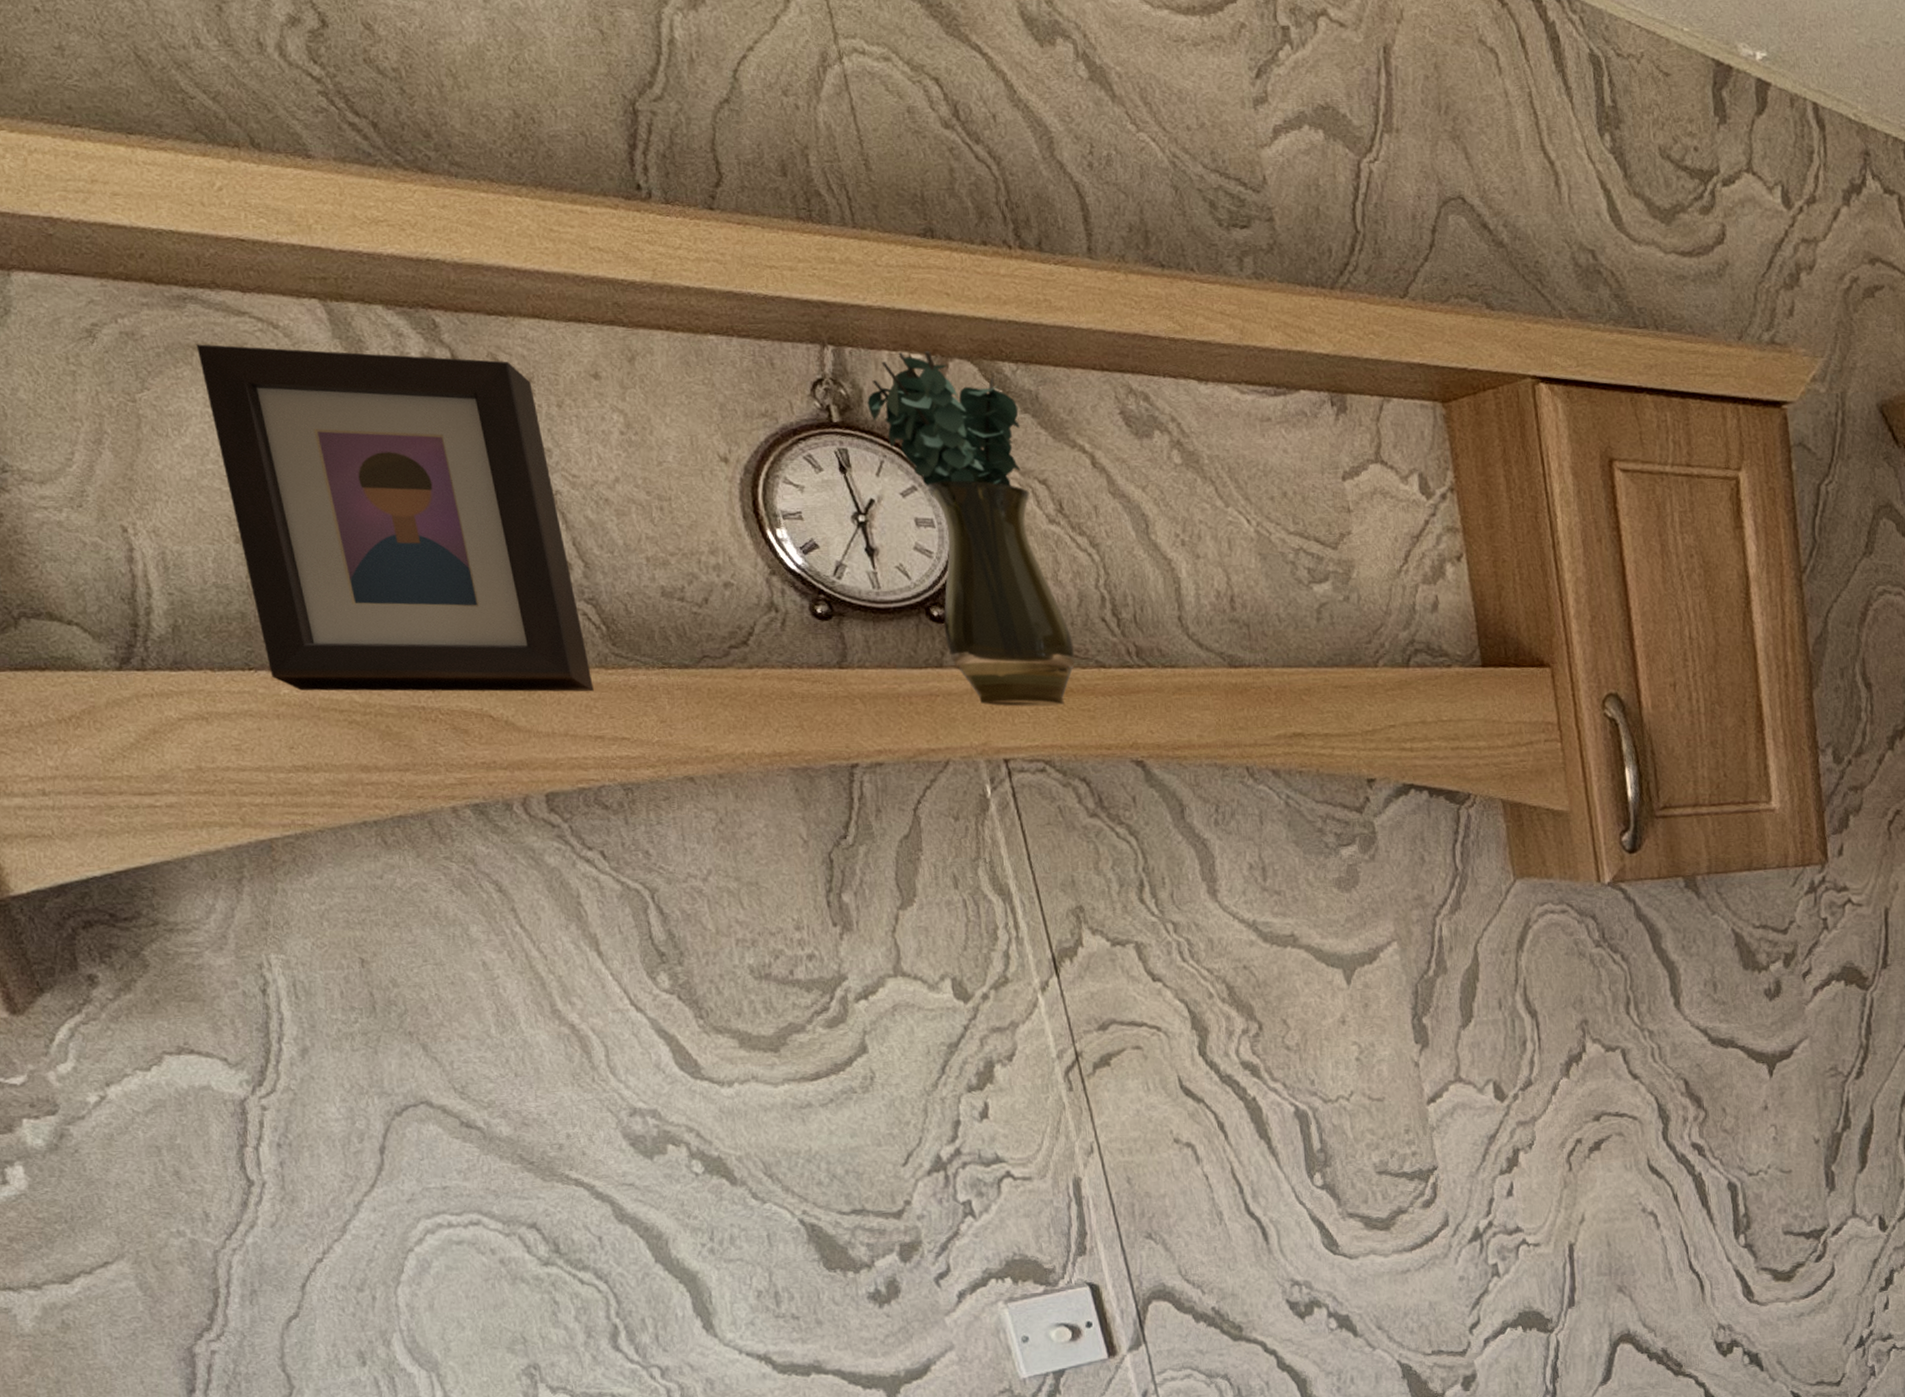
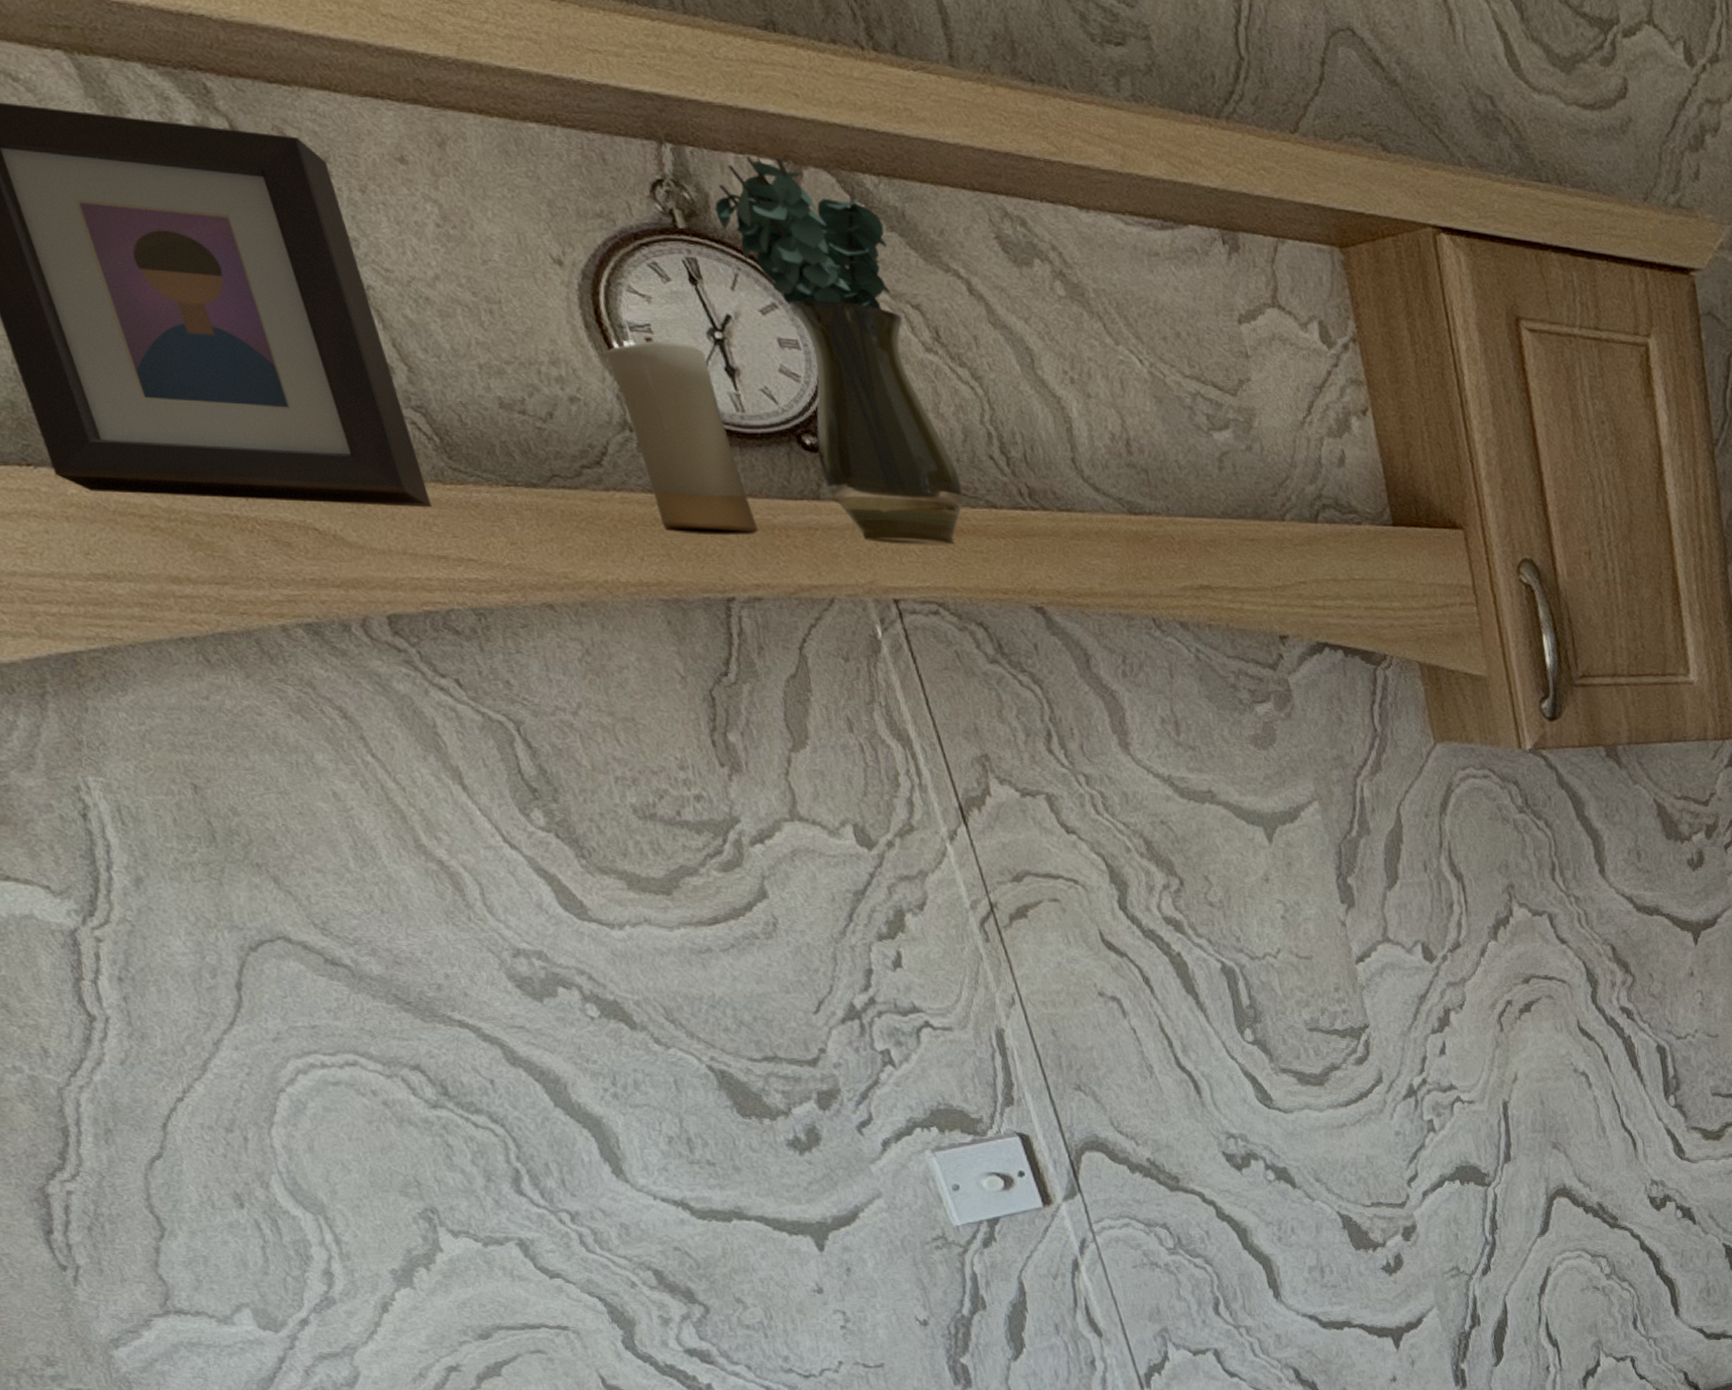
candle: none [759,522,884,706] -> present [605,336,758,536]

